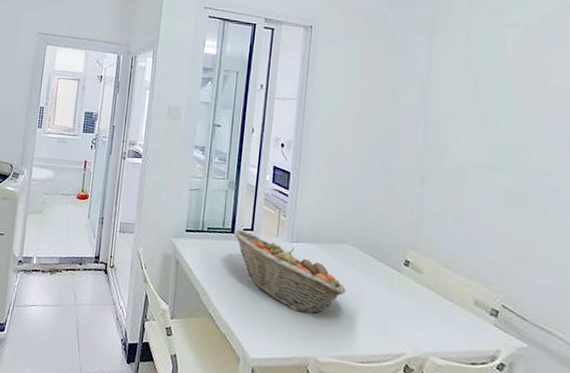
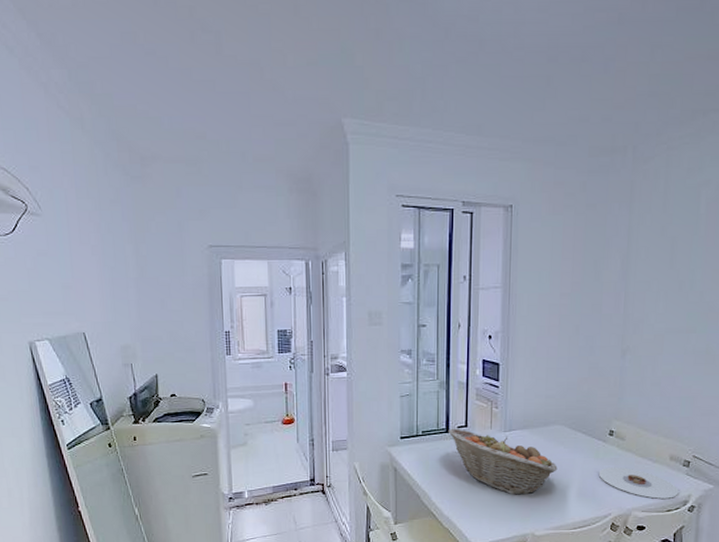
plate: none [391,300,485,350] -> present [598,466,679,499]

